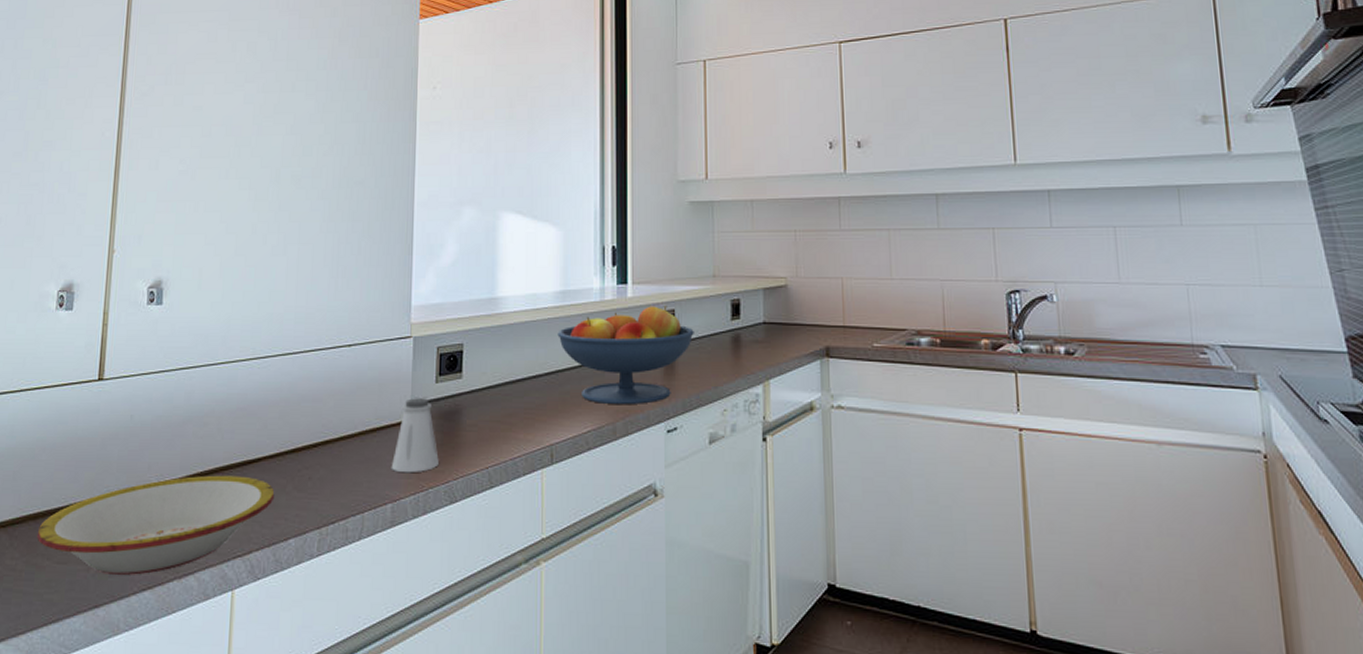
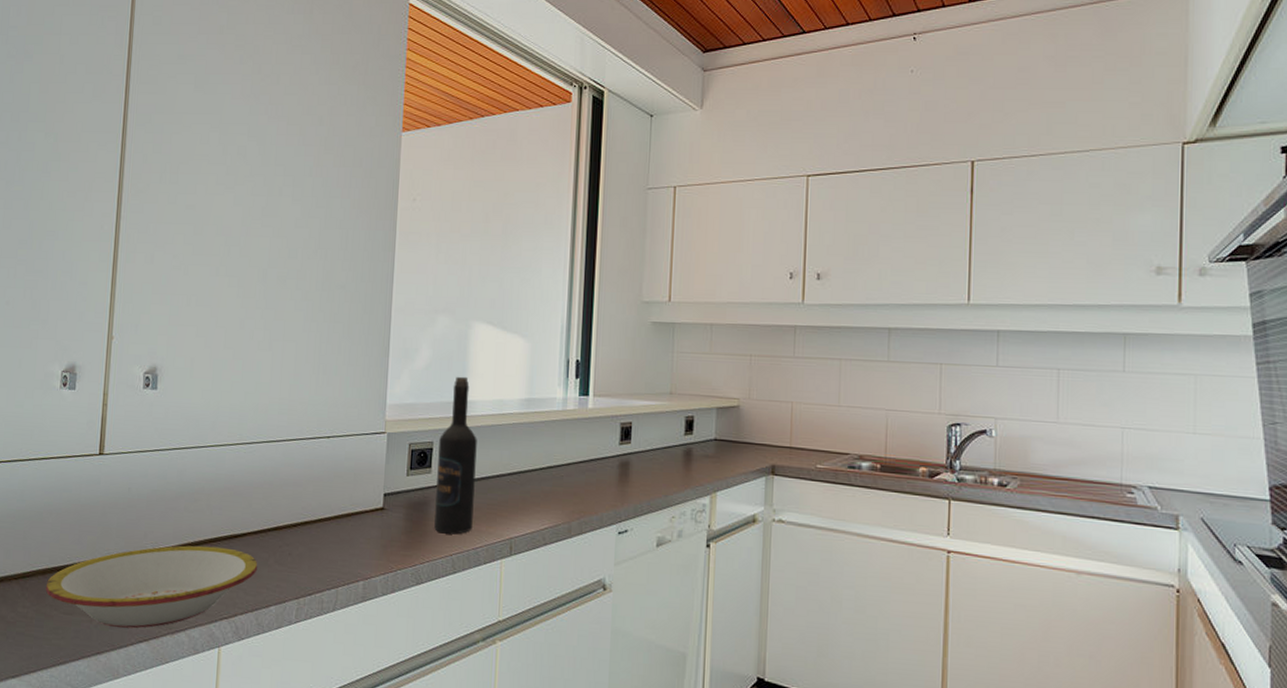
saltshaker: present [391,398,439,473] -> none [363,488,407,556]
wine bottle: none [468,271,510,445] -> present [434,376,477,535]
fruit bowl: present [557,306,694,405] -> none [521,417,649,507]

